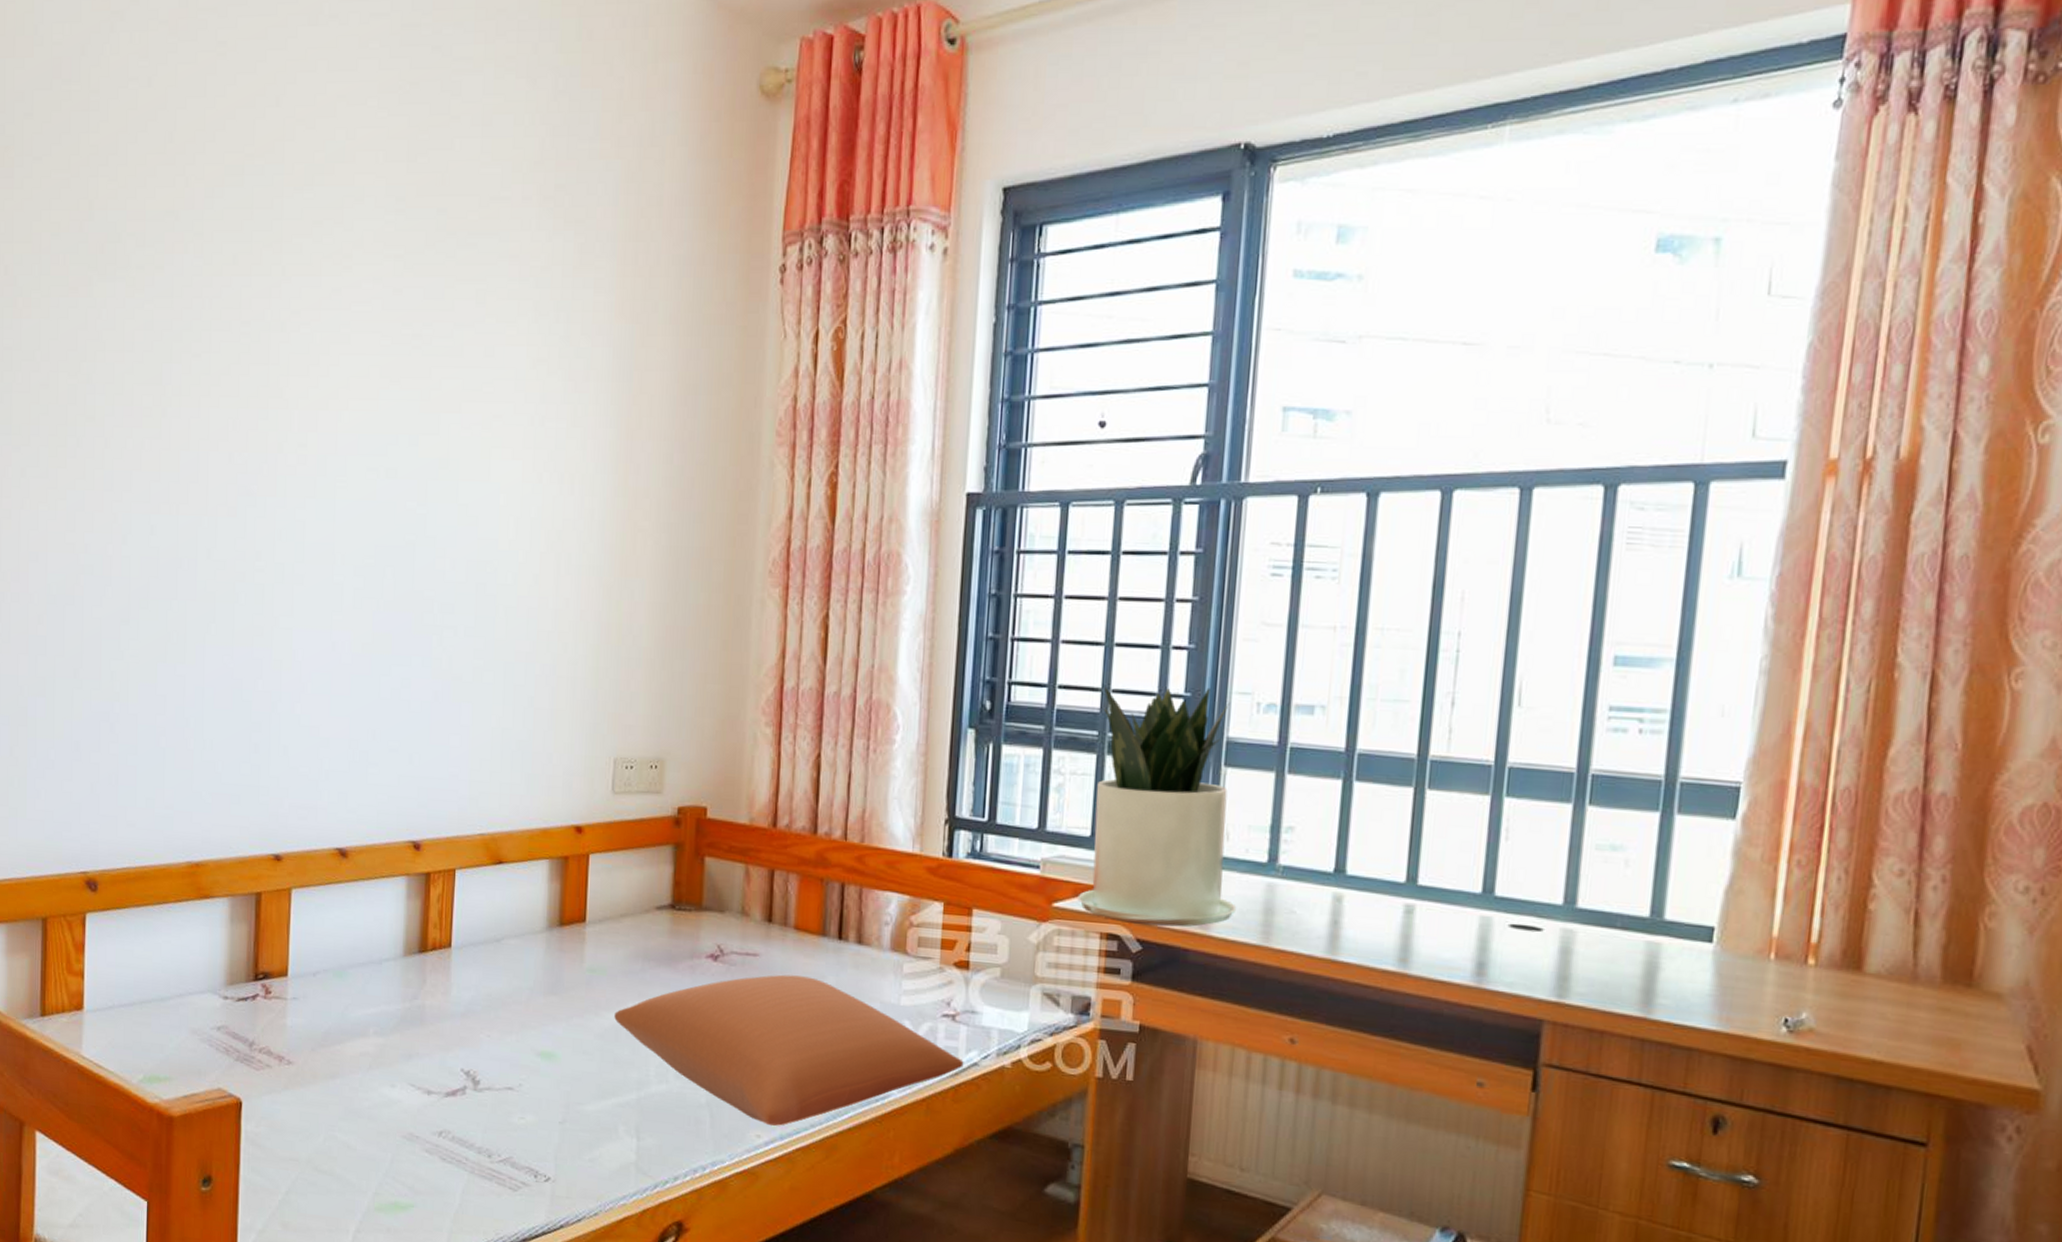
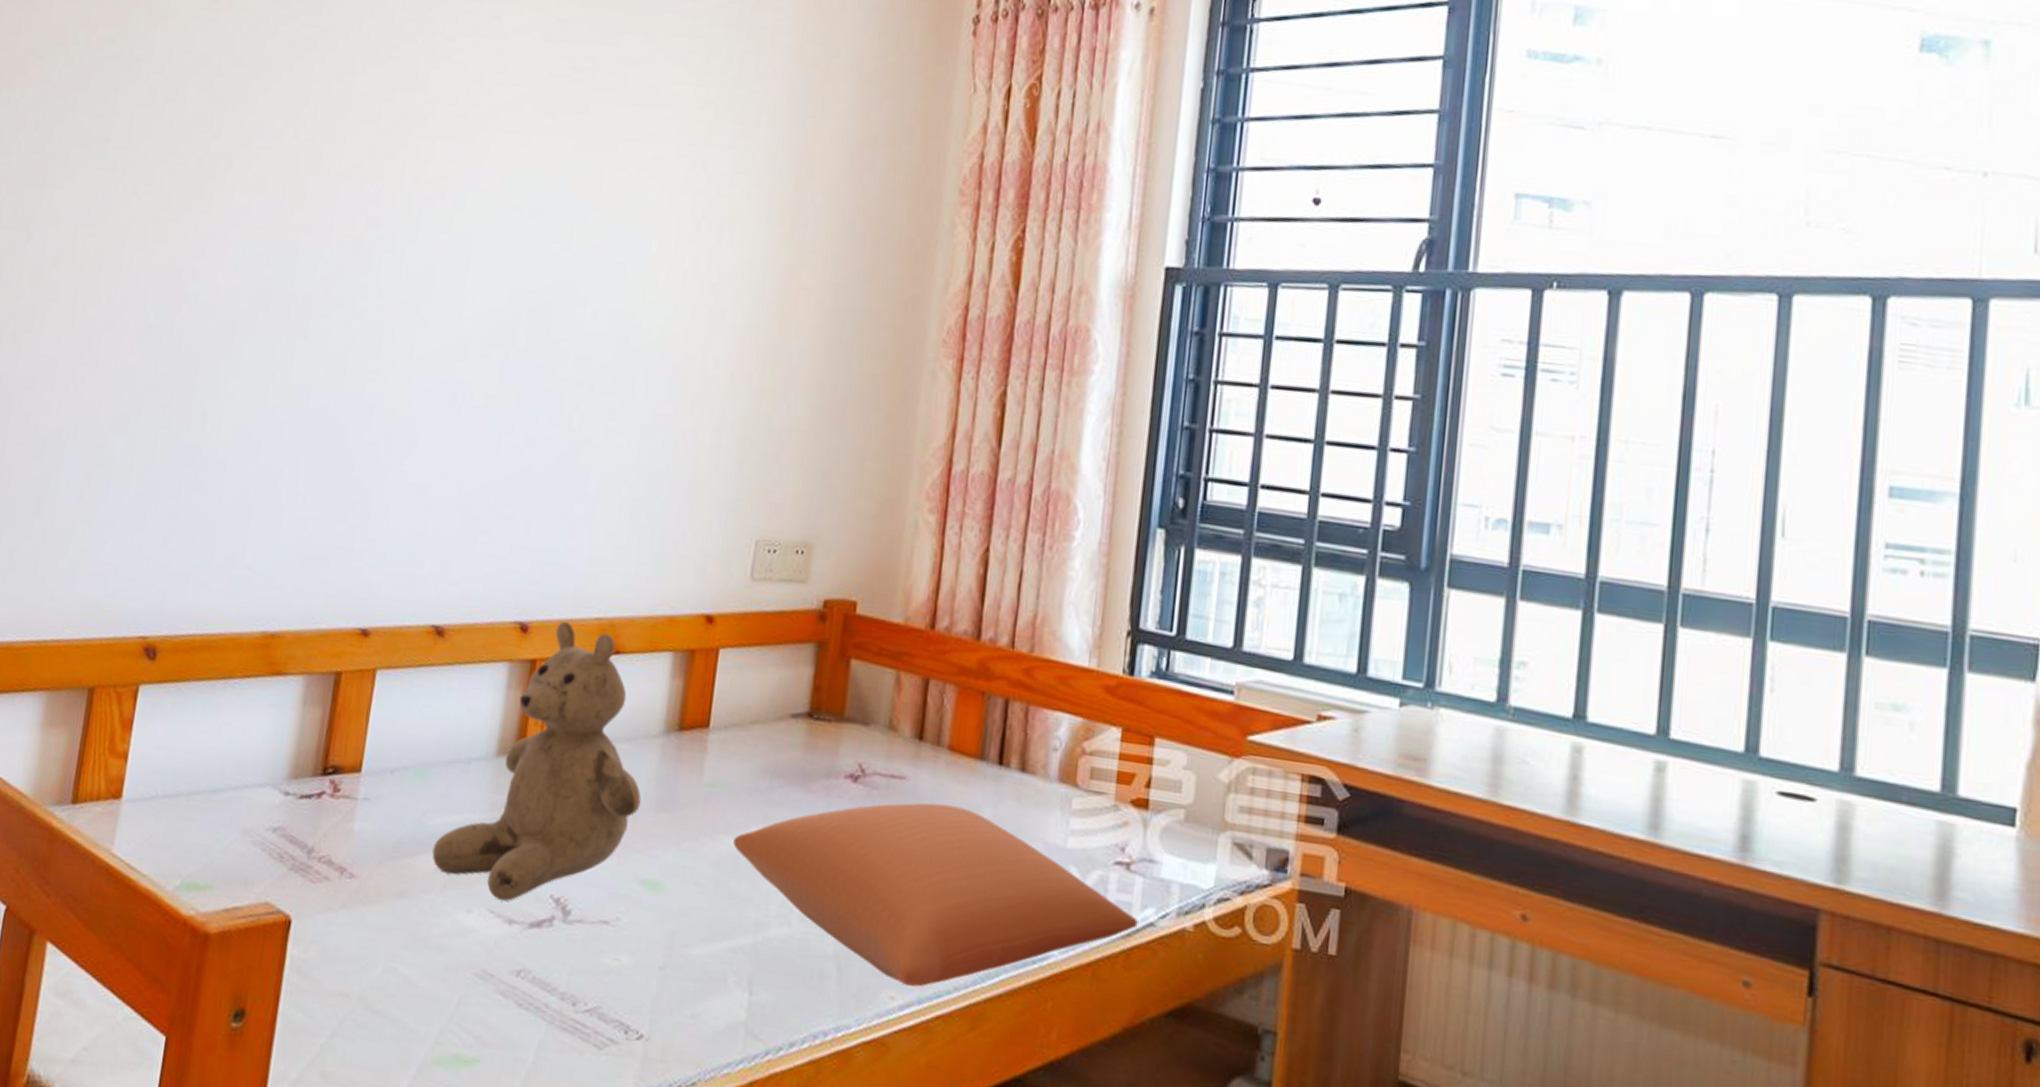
teddy bear: none [356,838,532,1076] -> present [432,621,642,901]
planter: present [1077,686,1237,927] -> none [1276,489,1460,773]

